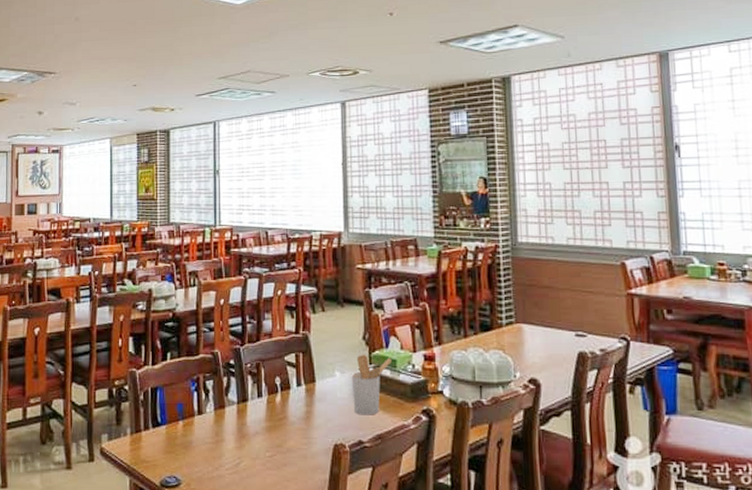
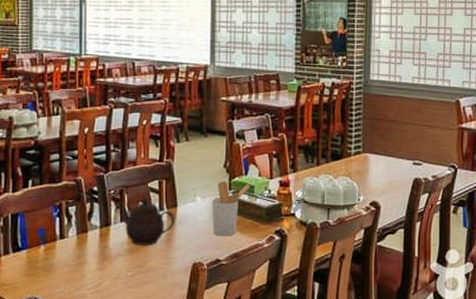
teapot: none [257,372,314,424] -> present [120,198,175,245]

